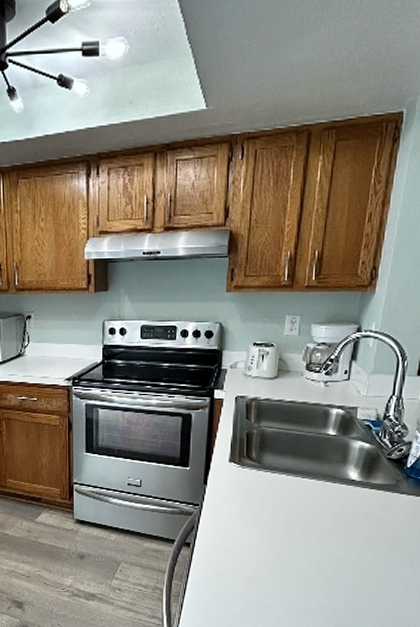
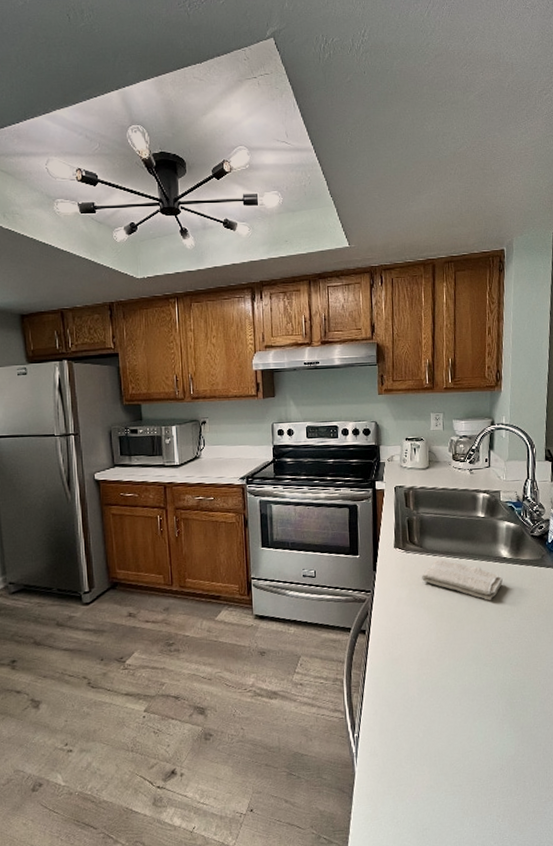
washcloth: none [257,477,348,524] -> present [422,559,503,601]

